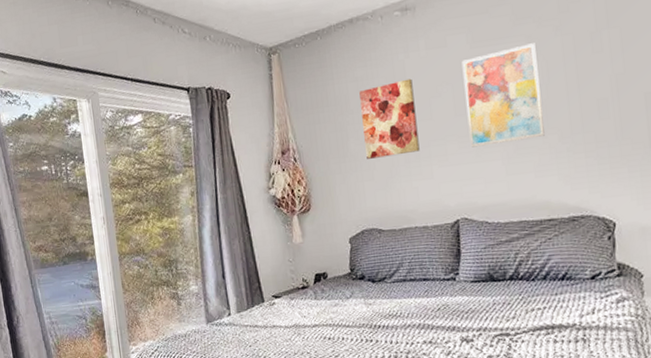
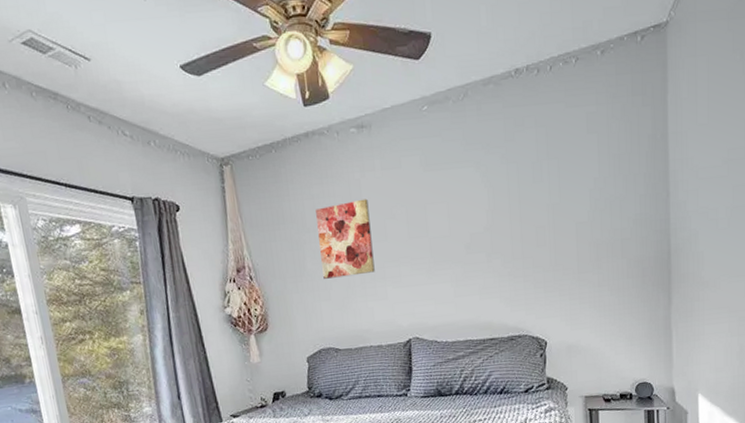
wall art: present [461,43,545,148] -> none [415,169,489,270]

